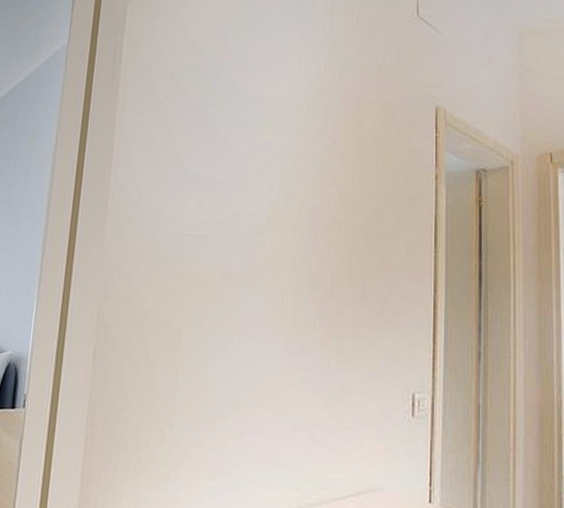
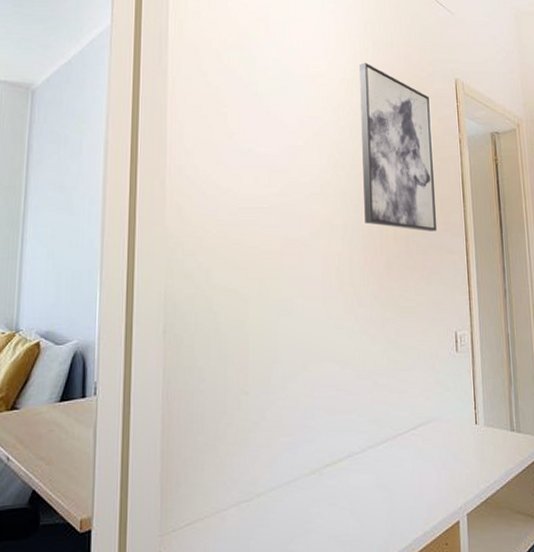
wall art: none [315,85,404,278] -> present [359,62,437,232]

